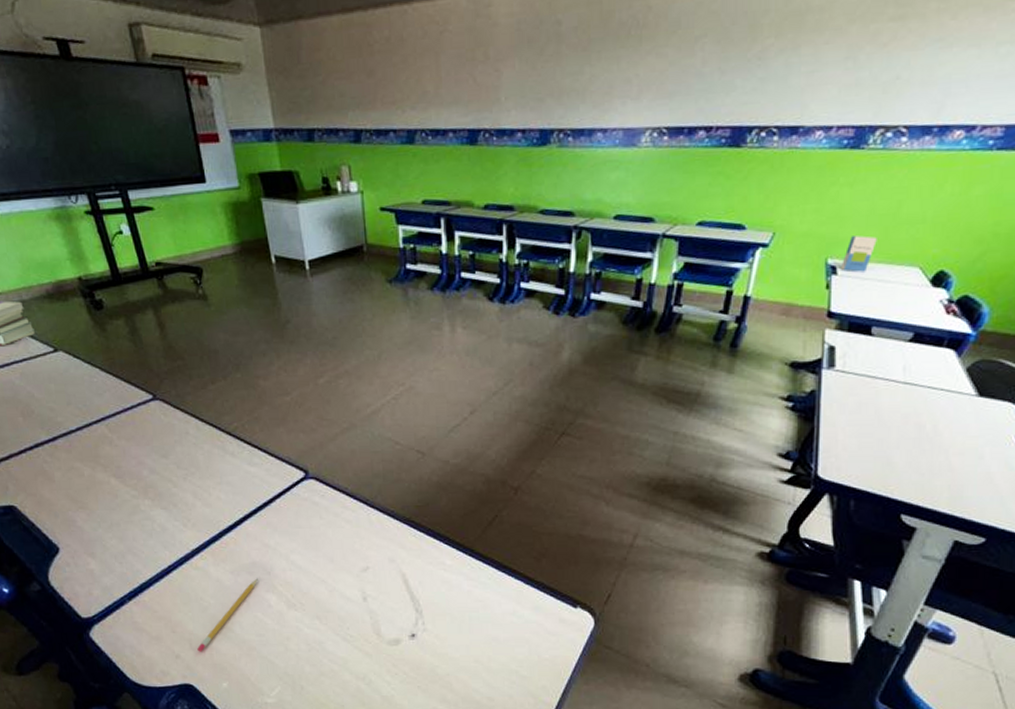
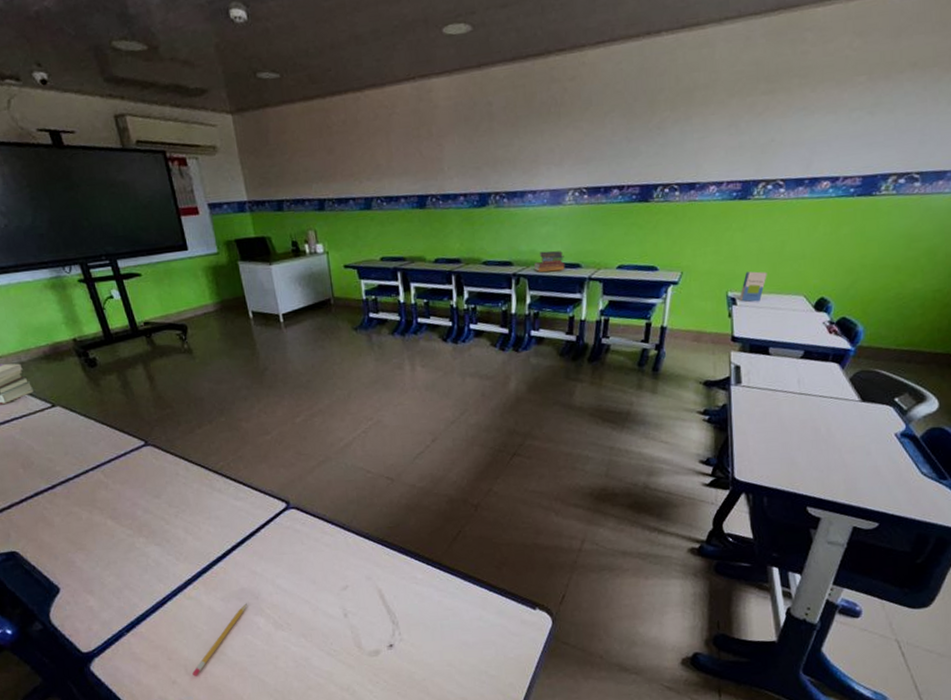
books: none [598,200,636,226] -> present [533,250,565,272]

